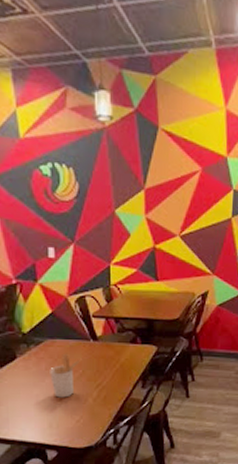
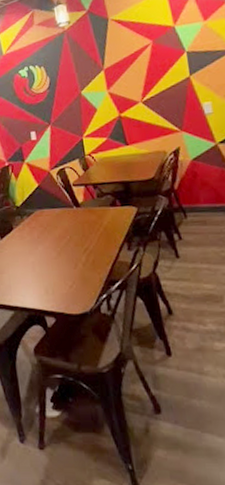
utensil holder: present [50,353,82,398] -> none [41,221,68,264]

